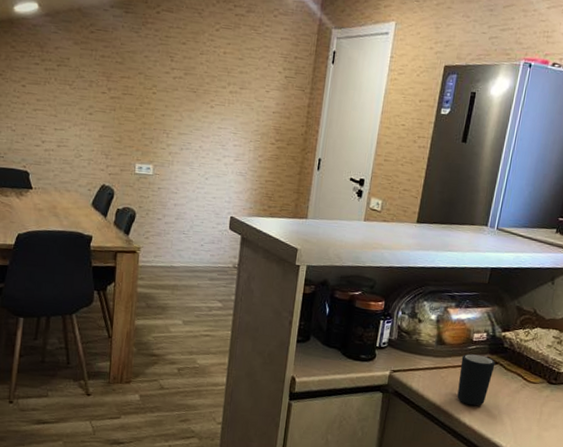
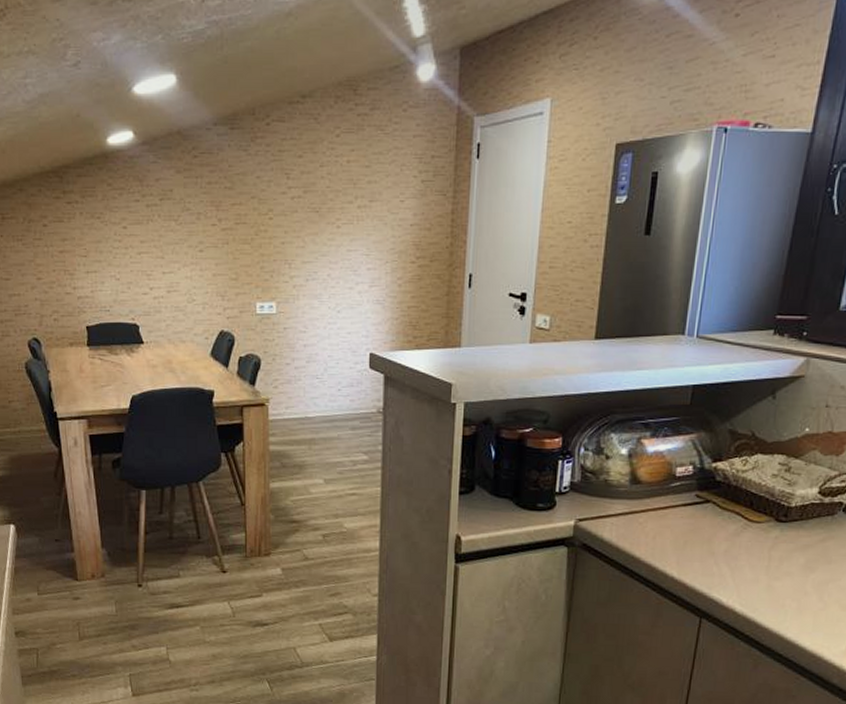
mug: present [457,354,496,406] -> none [660,492,707,555]

